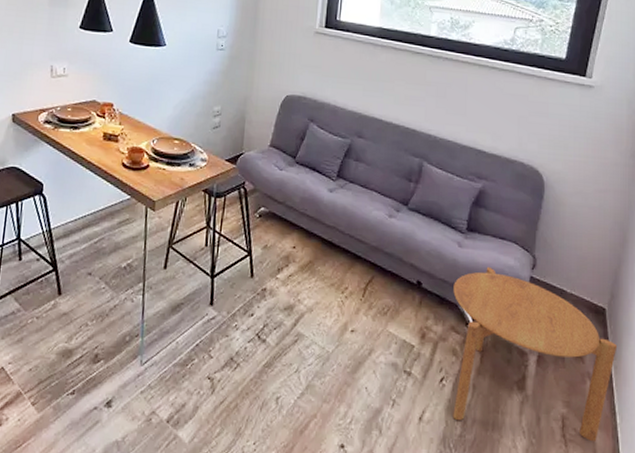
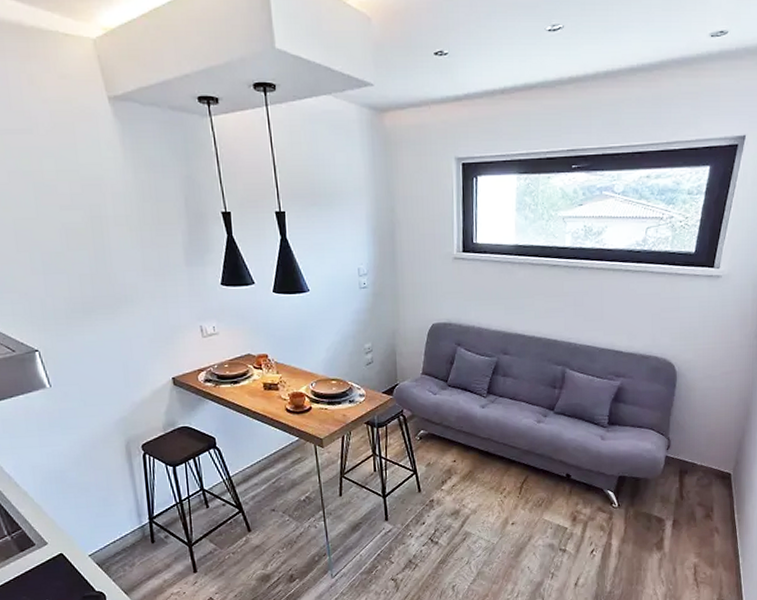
side table: present [453,266,618,442] -> none [598,453,741,582]

